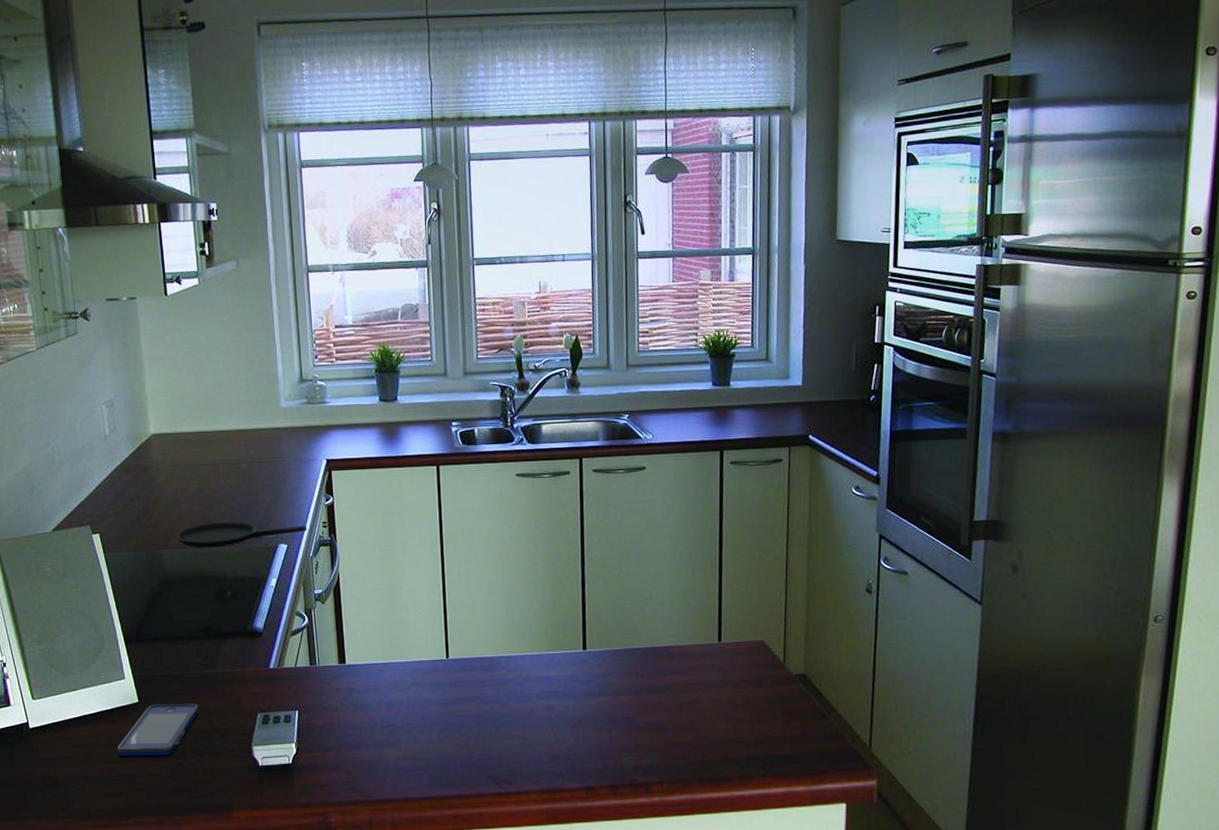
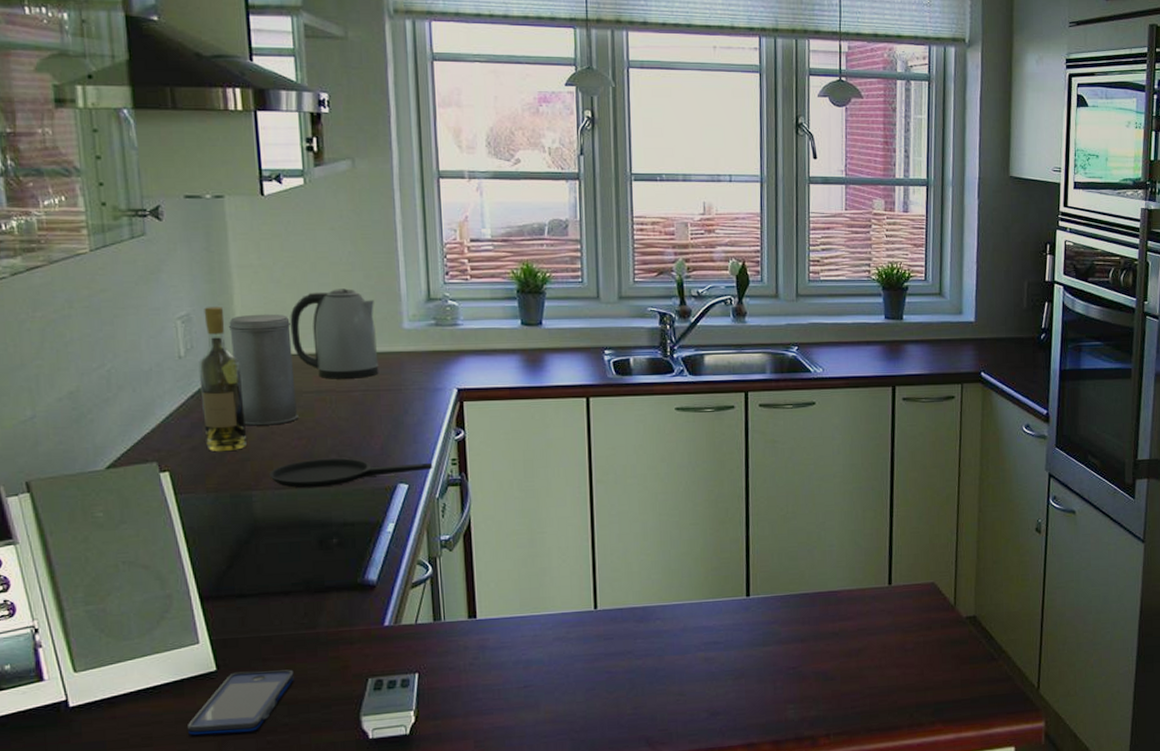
bottle: none [119,393,159,517] -> present [198,307,248,452]
canister: none [142,397,198,495] -> present [228,313,299,426]
kettle: none [189,373,262,453] -> present [290,288,379,379]

